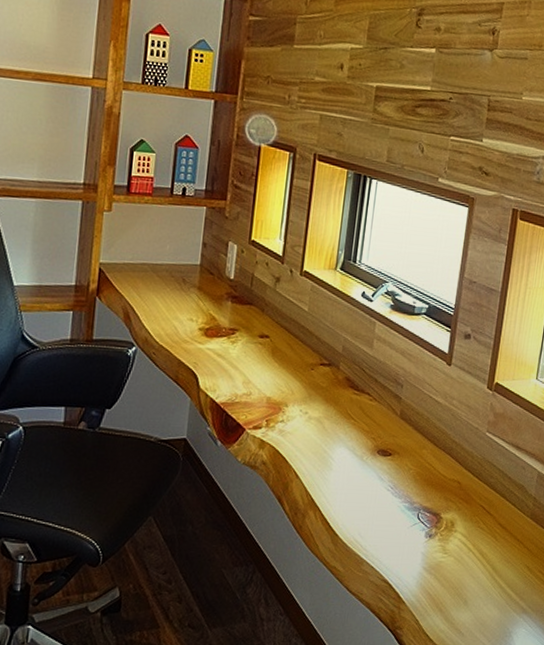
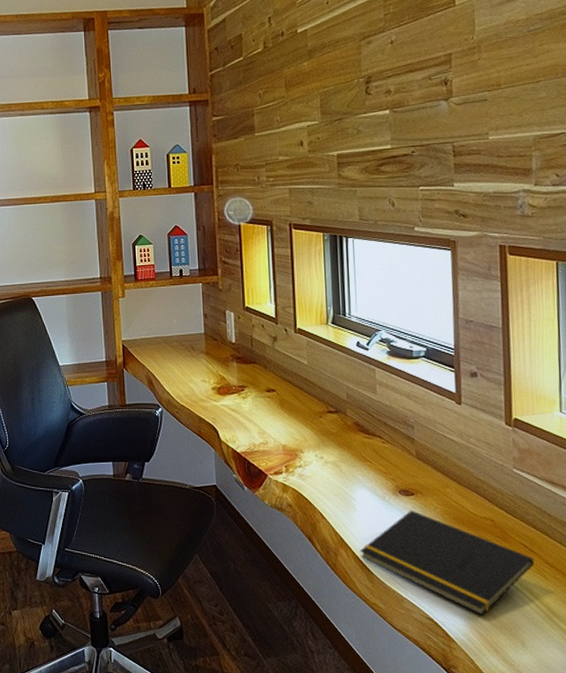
notepad: none [328,470,489,577] -> present [359,510,534,616]

